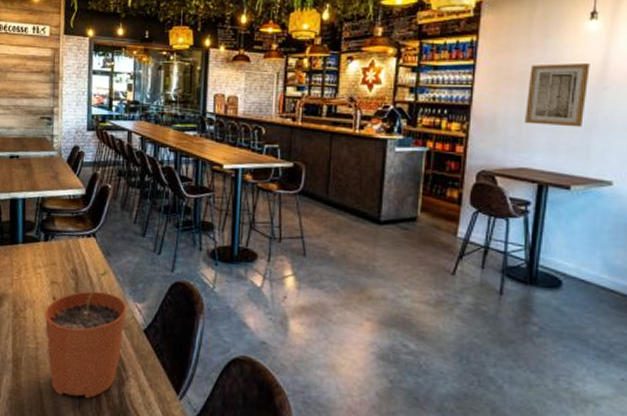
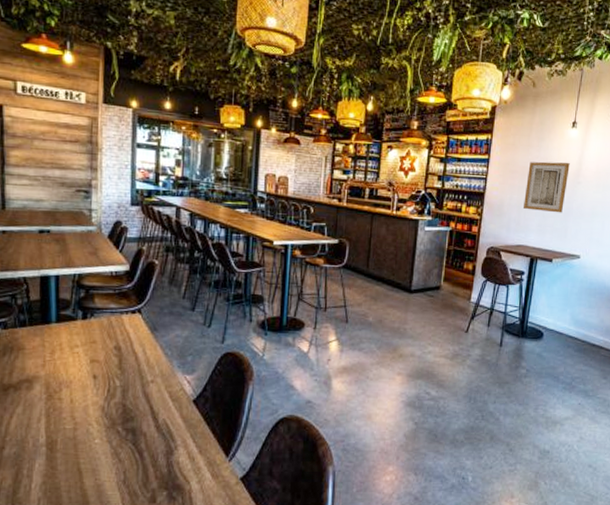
plant pot: present [44,270,127,399] -> none [84,345,176,473]

